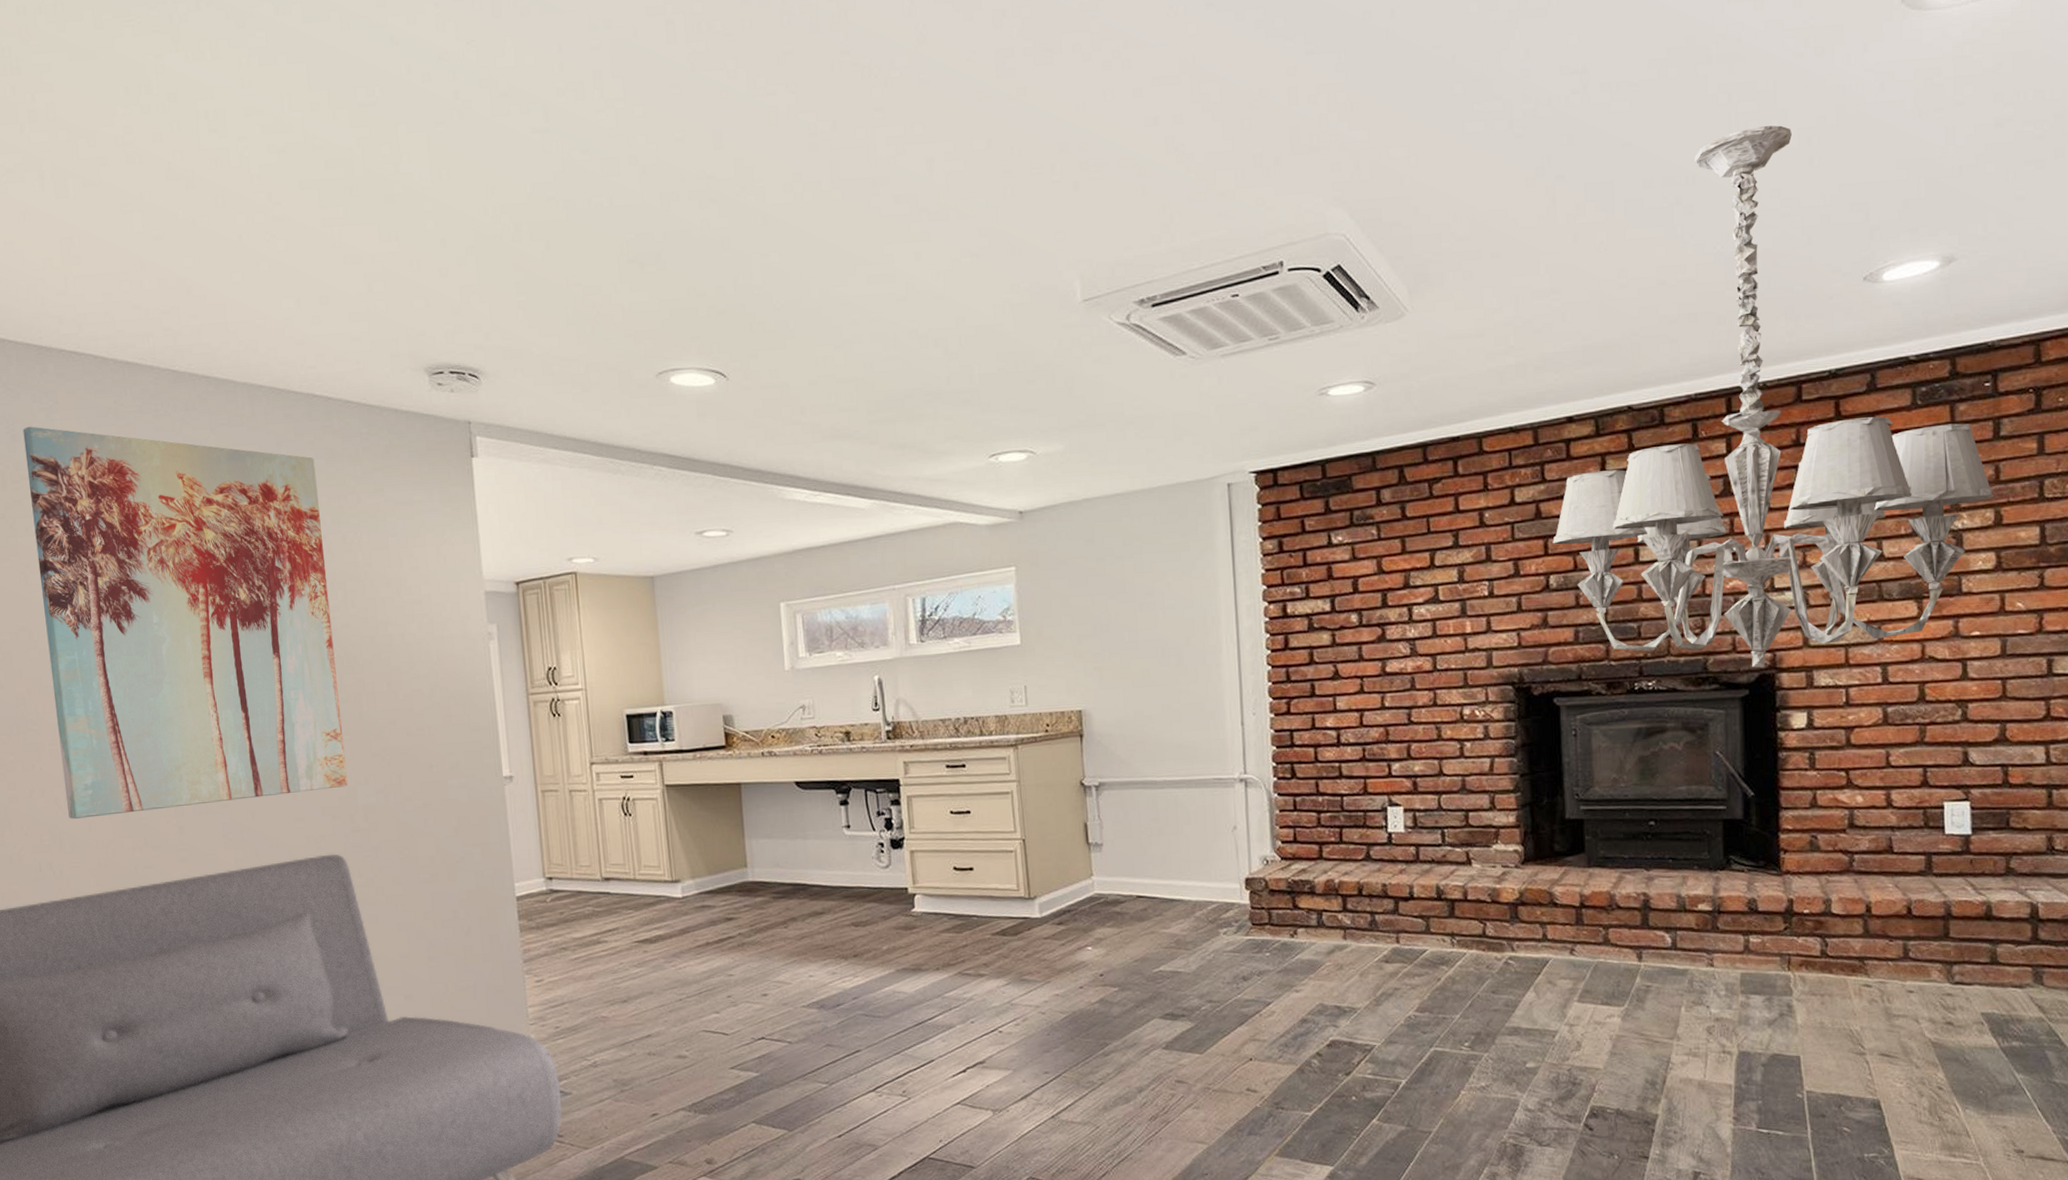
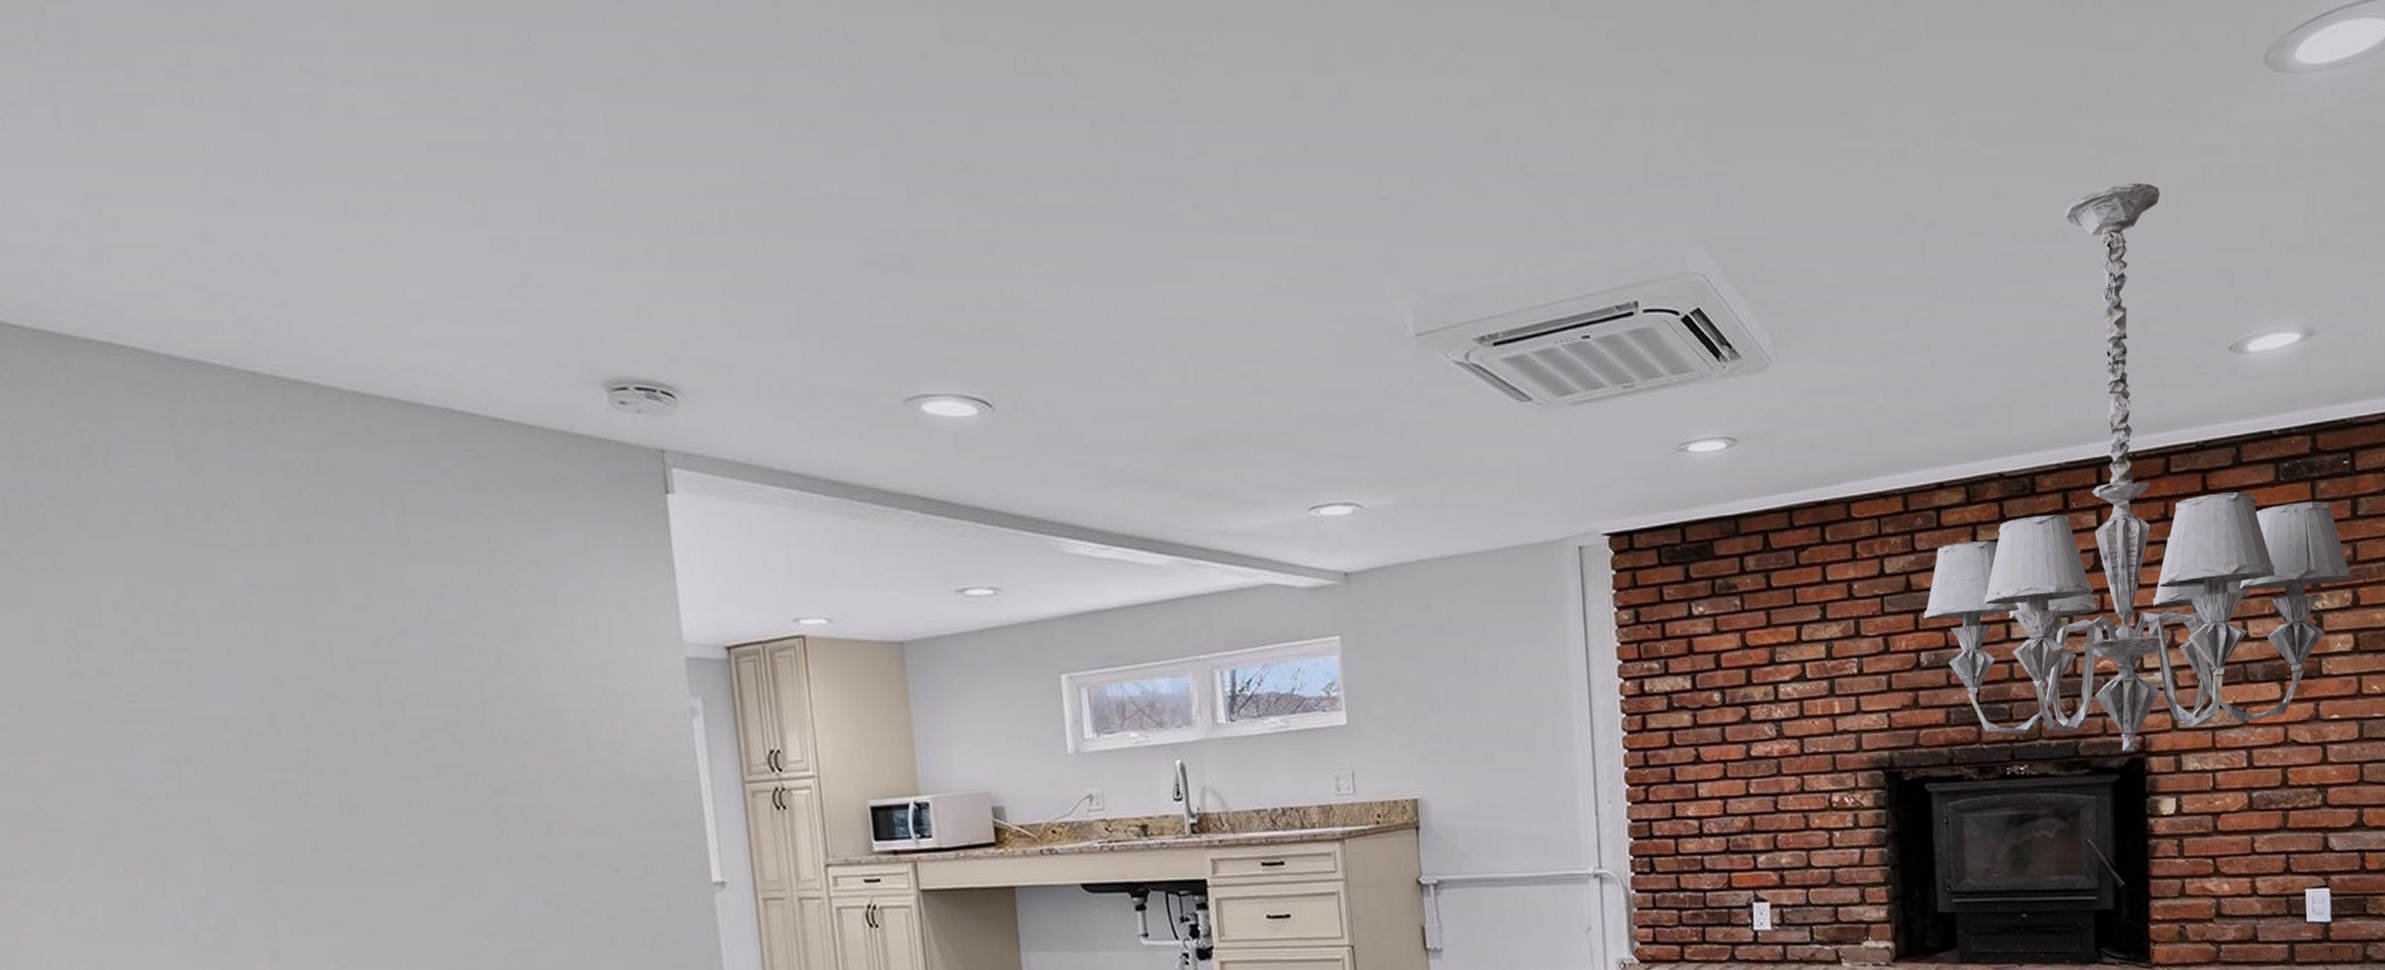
wall art: present [23,426,348,819] -> none [34,437,506,944]

